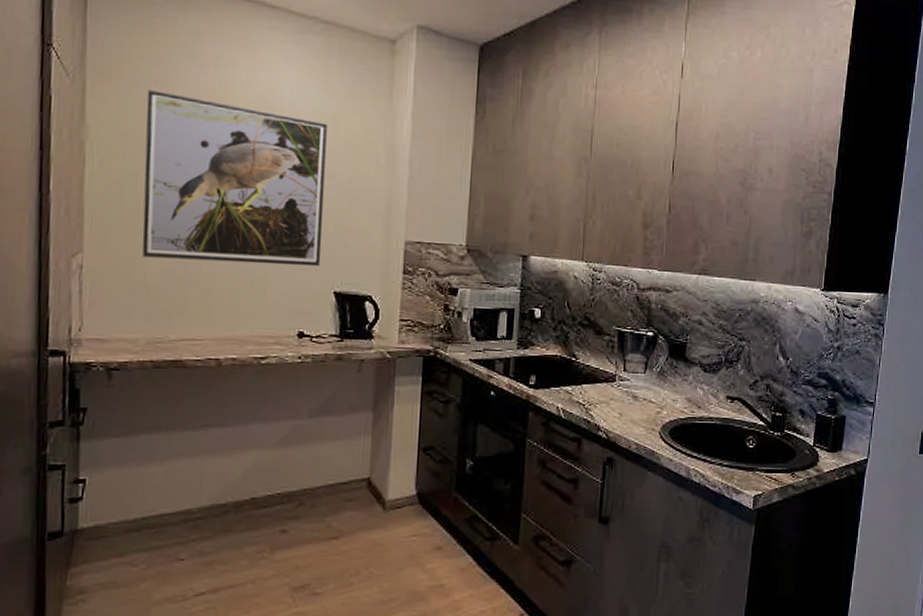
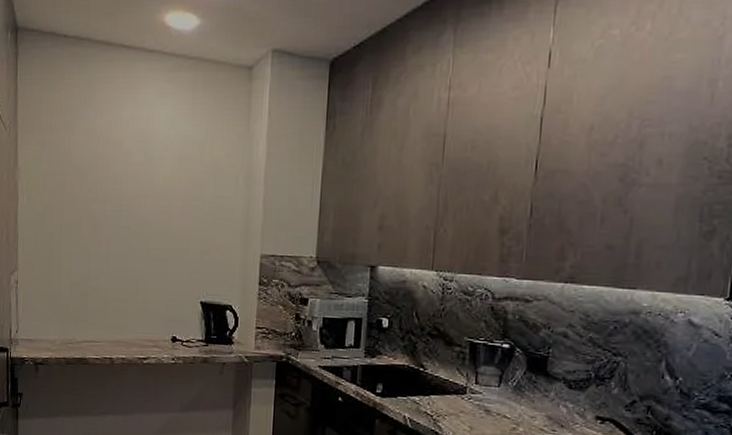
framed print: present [142,90,327,267] -> none [57,135,194,280]

